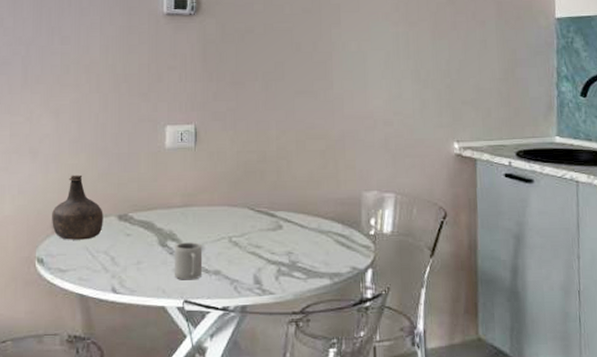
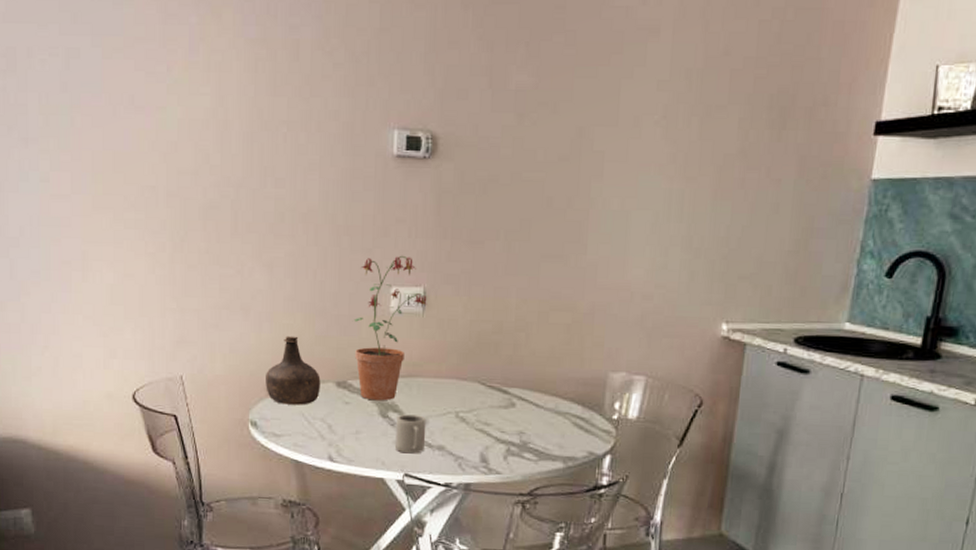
potted plant: none [133,97,198,231] -> present [353,255,427,401]

